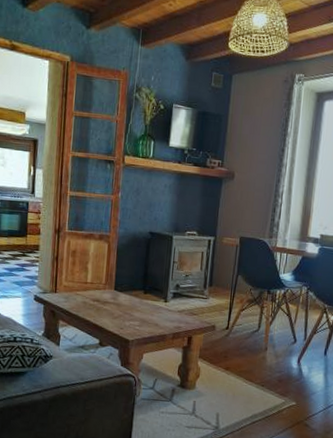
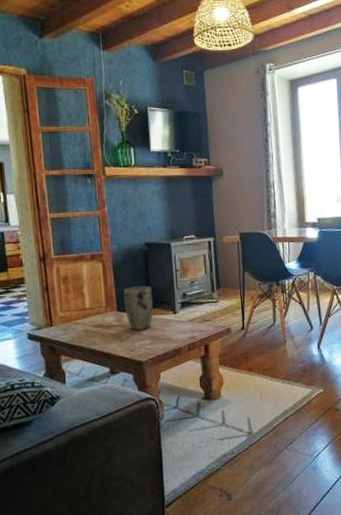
plant pot: none [121,270,148,311] -> present [123,285,153,330]

